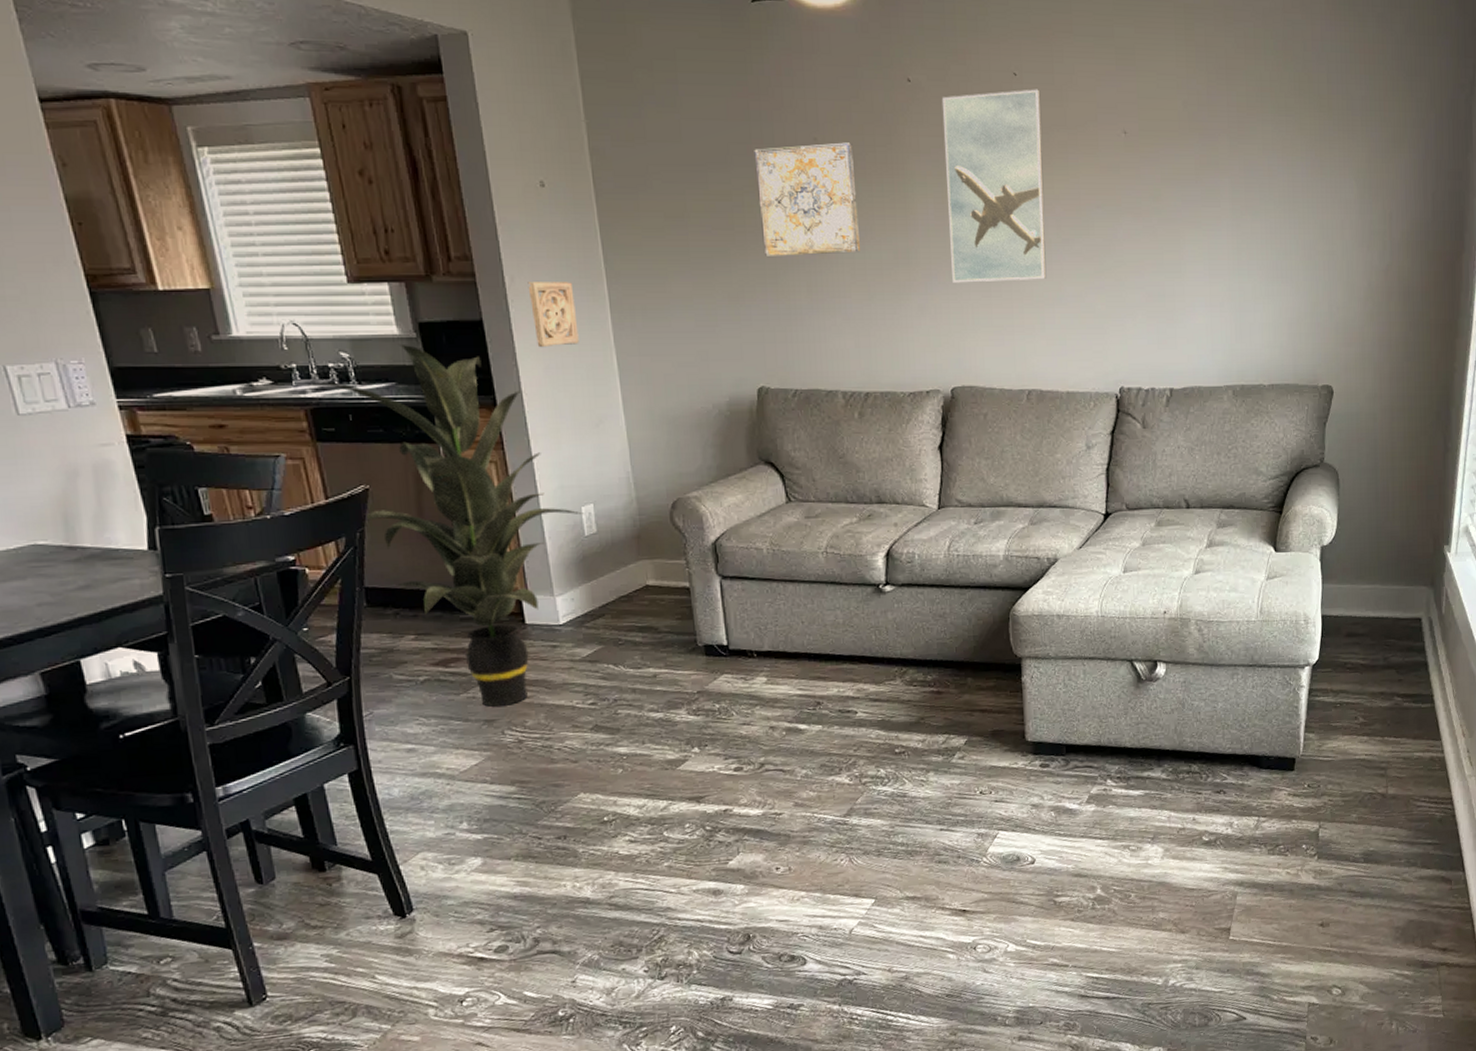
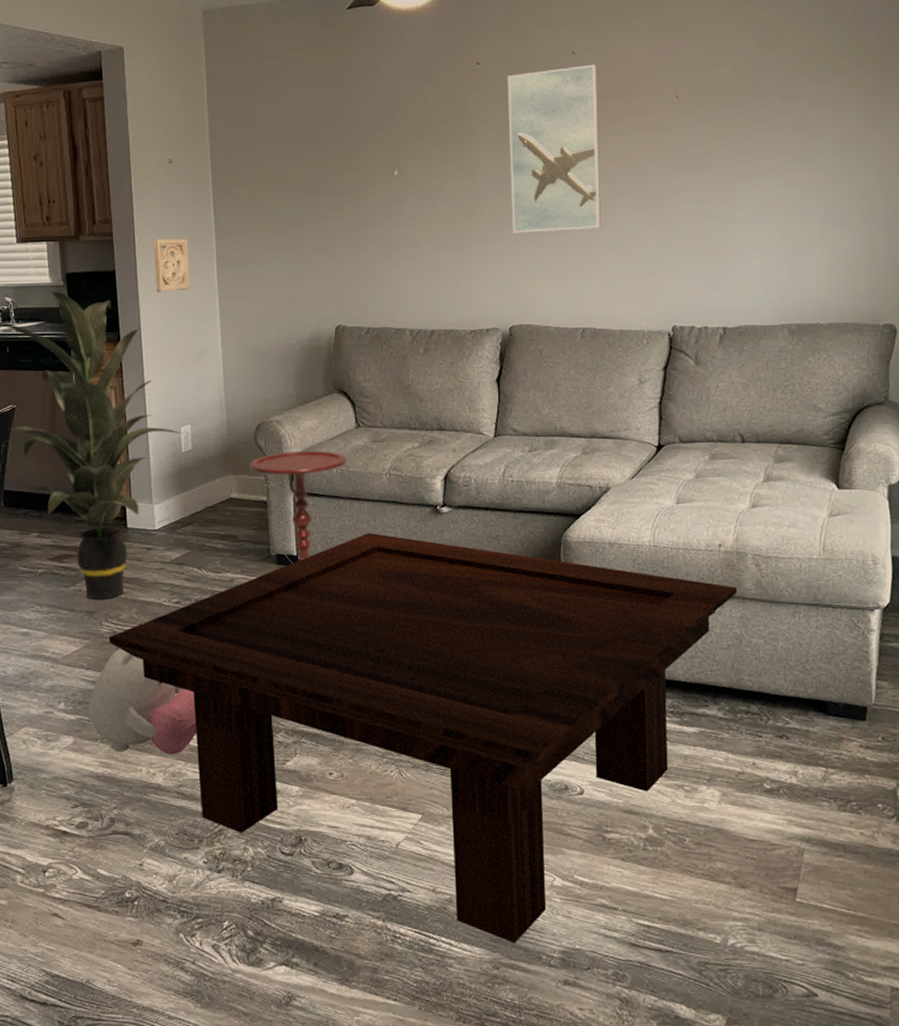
plush toy: none [496,757,627,869] -> present [88,648,197,755]
coffee table: none [514,616,1181,1010] -> present [108,532,738,943]
side table: none [666,529,779,651] -> present [249,450,348,561]
wall art: present [754,142,860,256] -> none [343,117,430,214]

